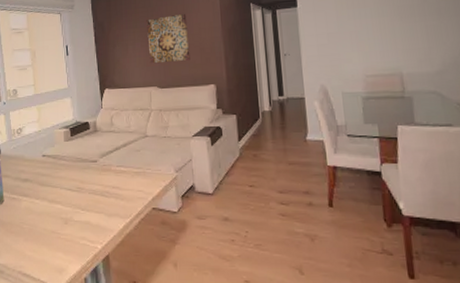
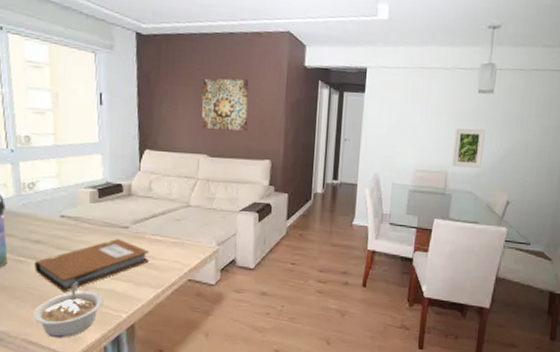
notebook: none [25,173,117,226] -> present [34,239,150,293]
legume: none [25,217,81,270] -> present [32,283,104,338]
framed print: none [401,23,442,67] -> present [452,128,485,168]

